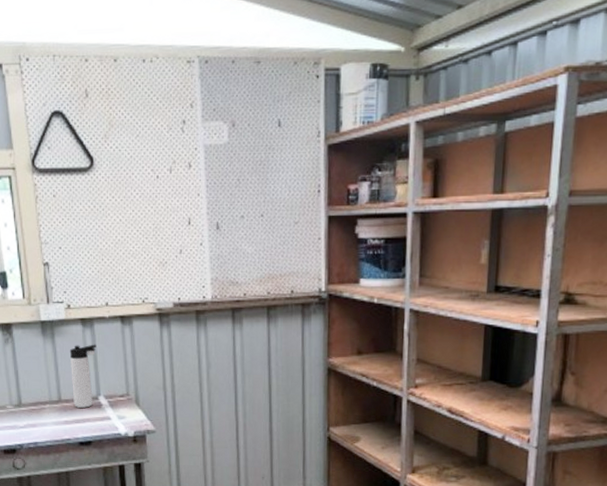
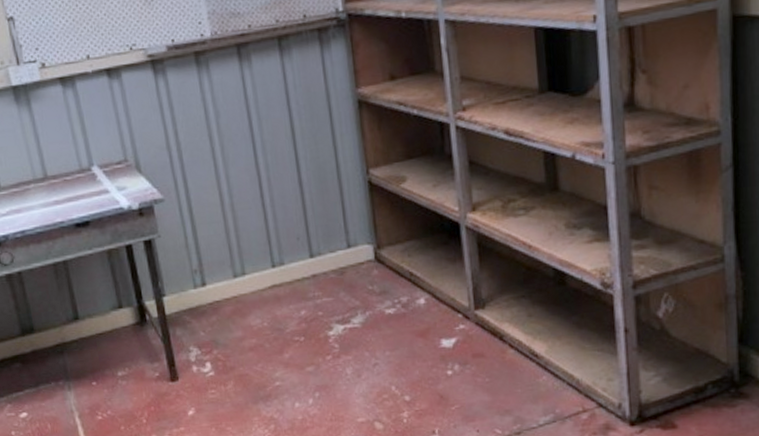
thermos bottle: present [69,344,97,408] -> none [50,105,86,183]

